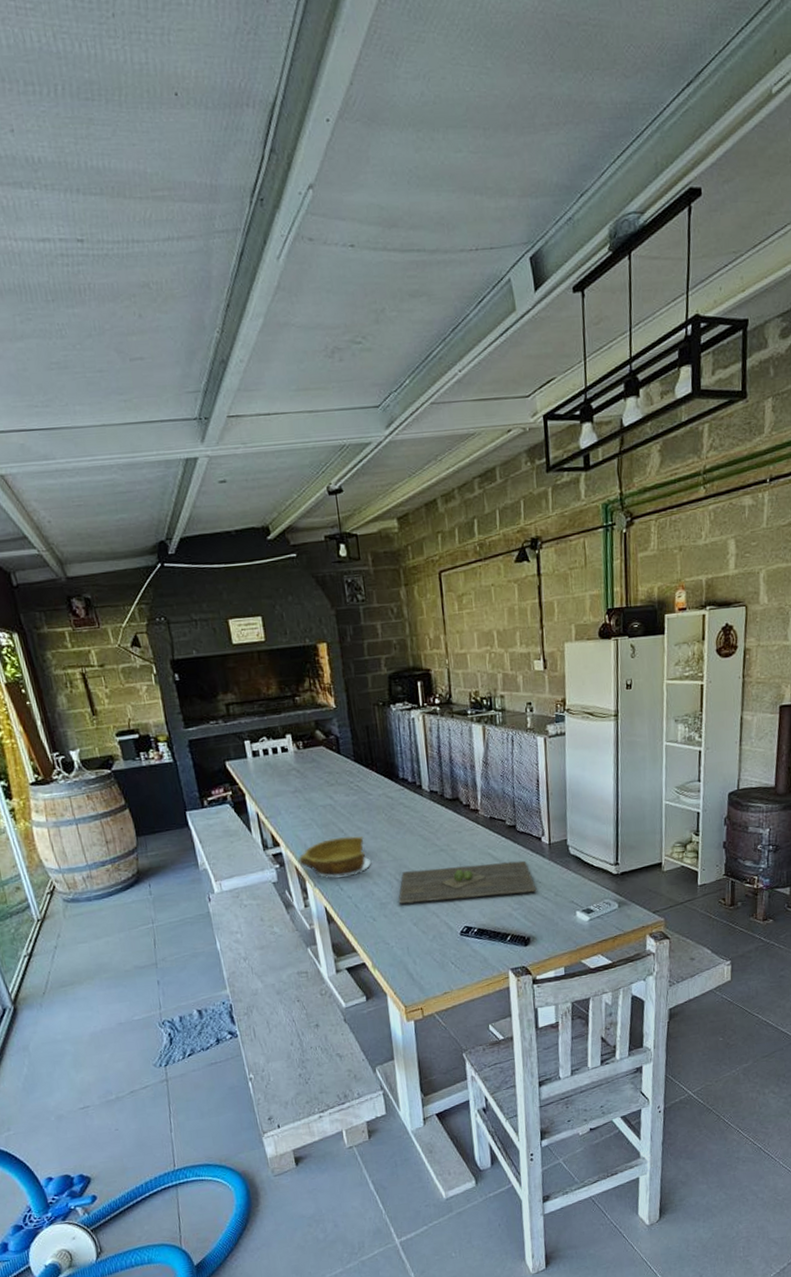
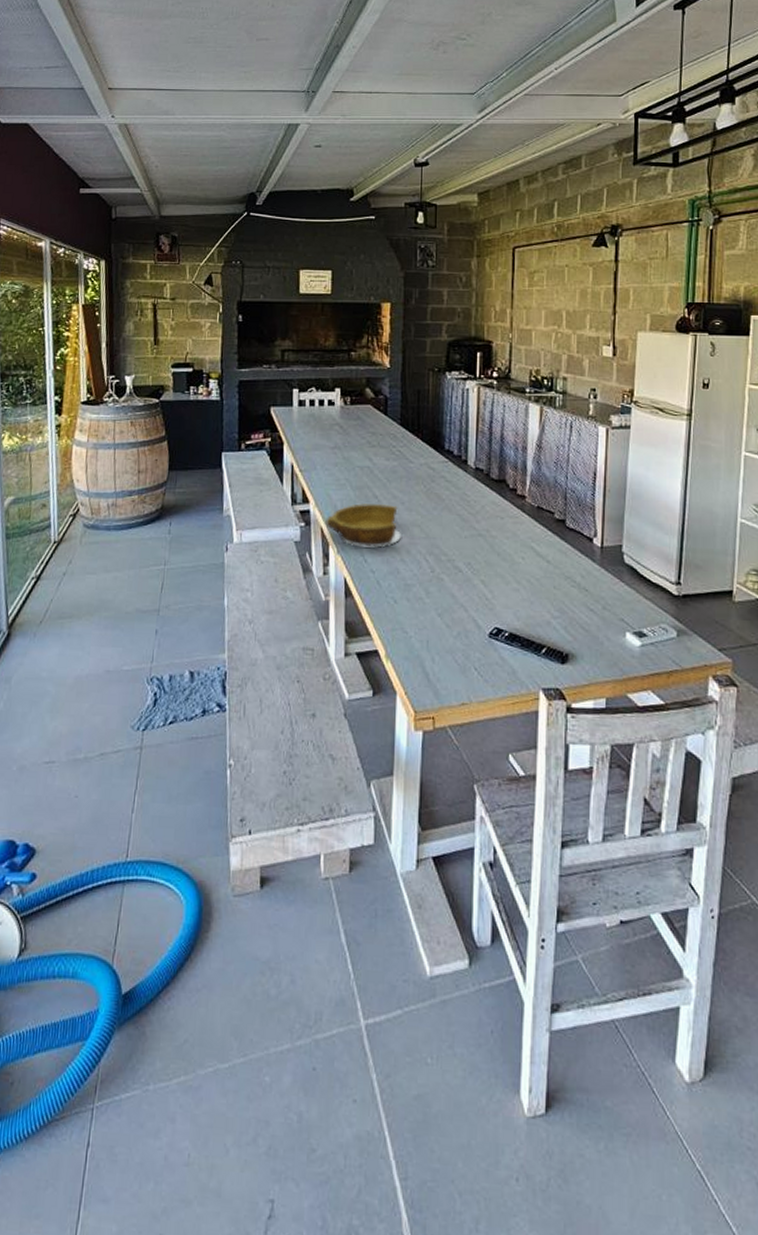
cutting board: present [398,860,537,904] -> none [424,553,582,601]

